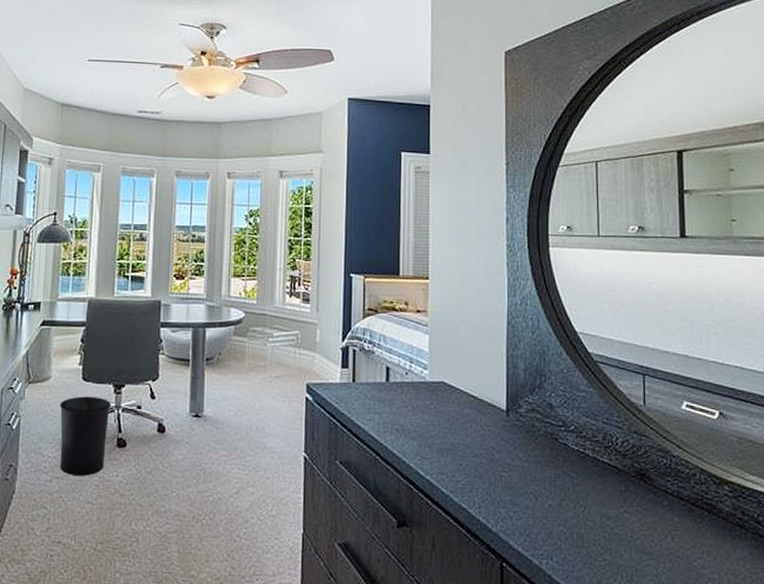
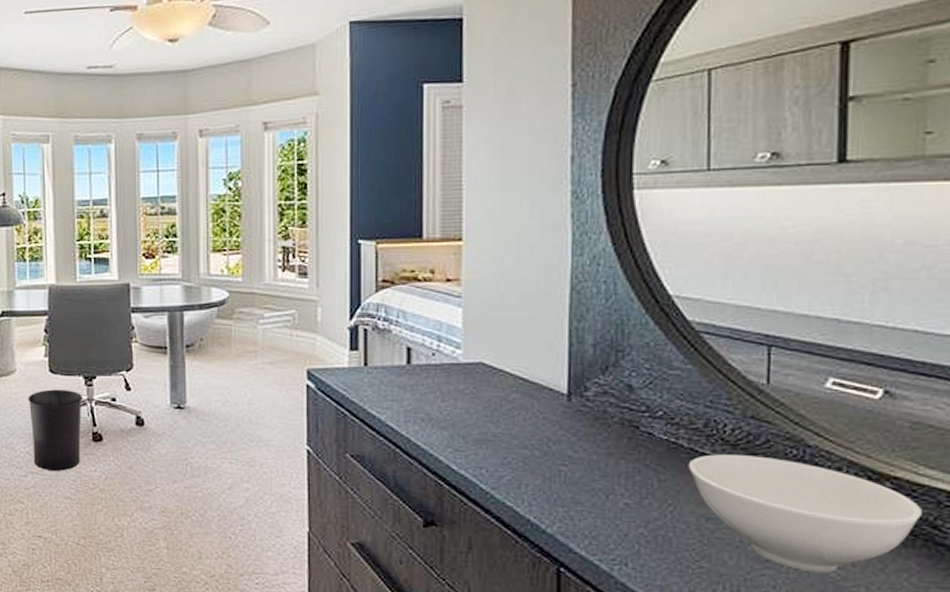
bowl: none [593,462,749,563] -> present [688,454,922,574]

